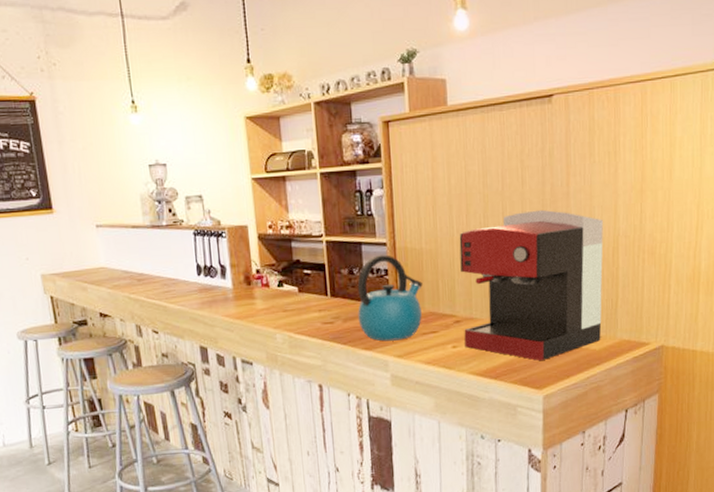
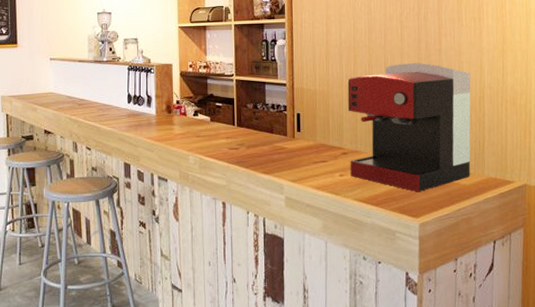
kettle: present [357,255,423,341] -> none [259,93,315,167]

